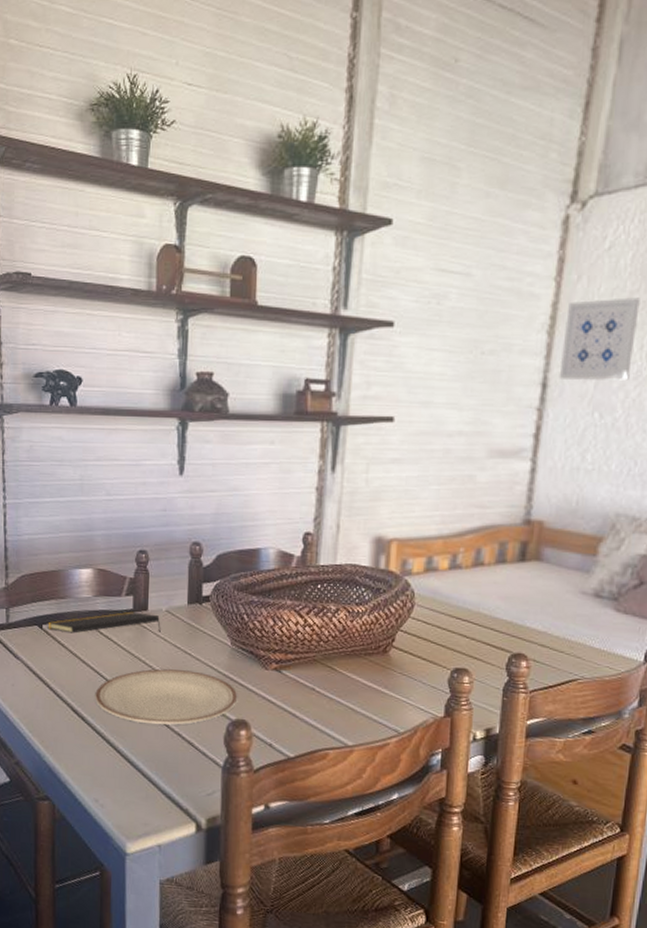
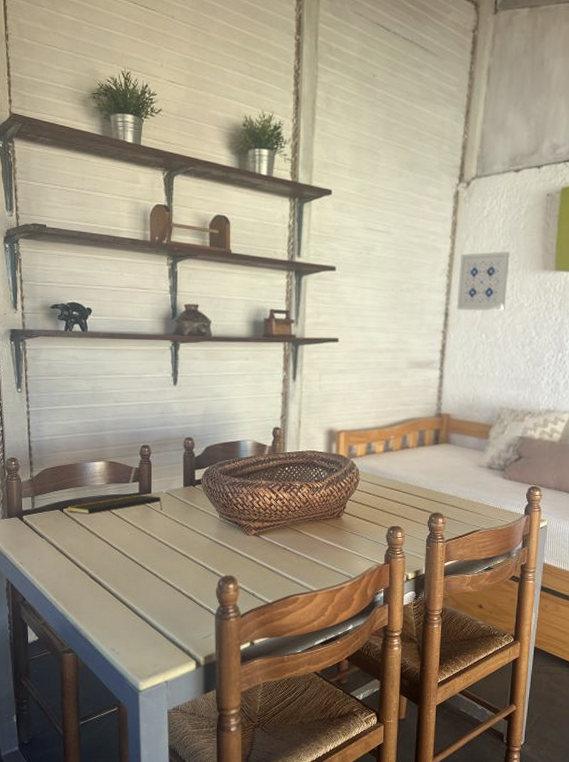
plate: present [95,669,238,725] -> none [109,539,226,585]

